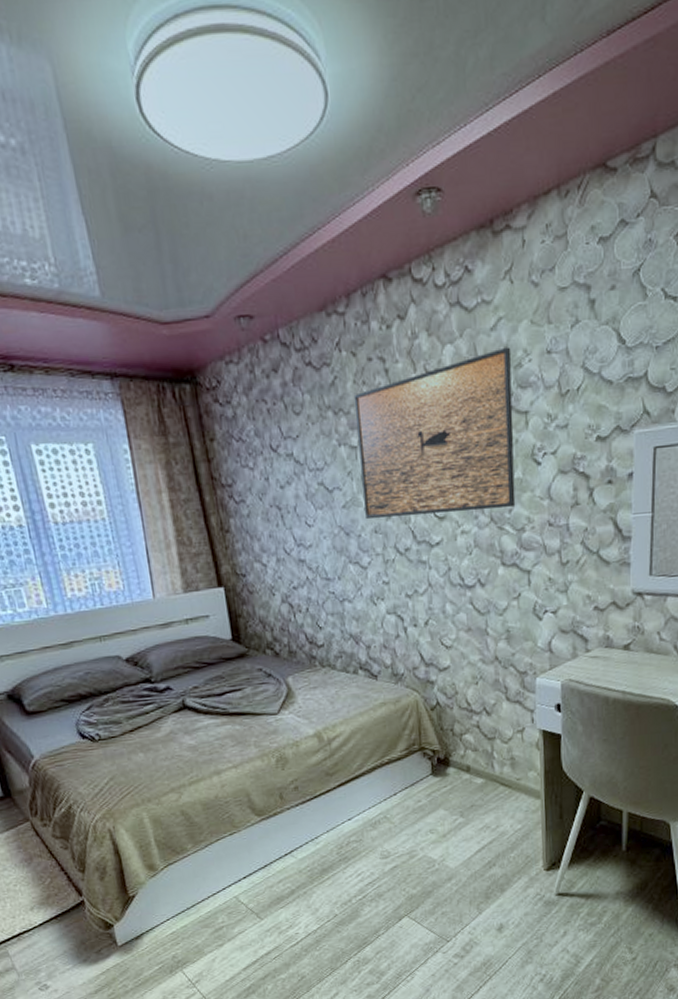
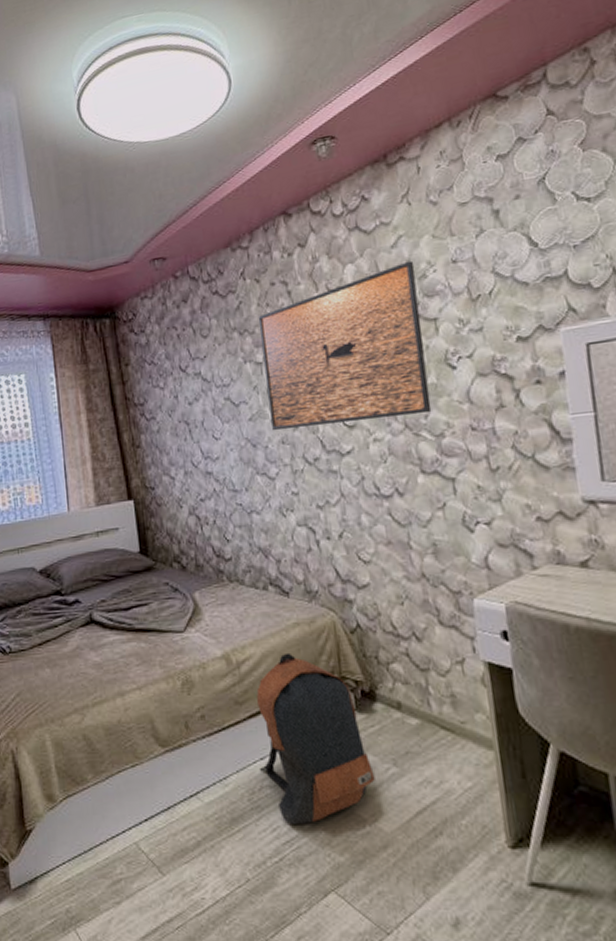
backpack: none [346,729,445,870] -> present [256,652,375,825]

